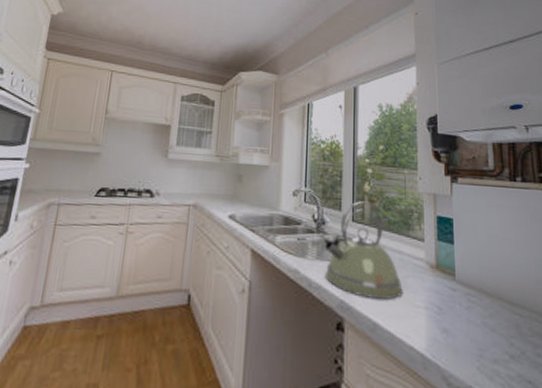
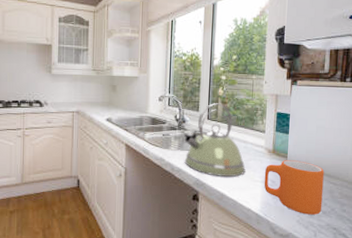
mug: none [427,279,509,360] -> present [264,160,324,215]

